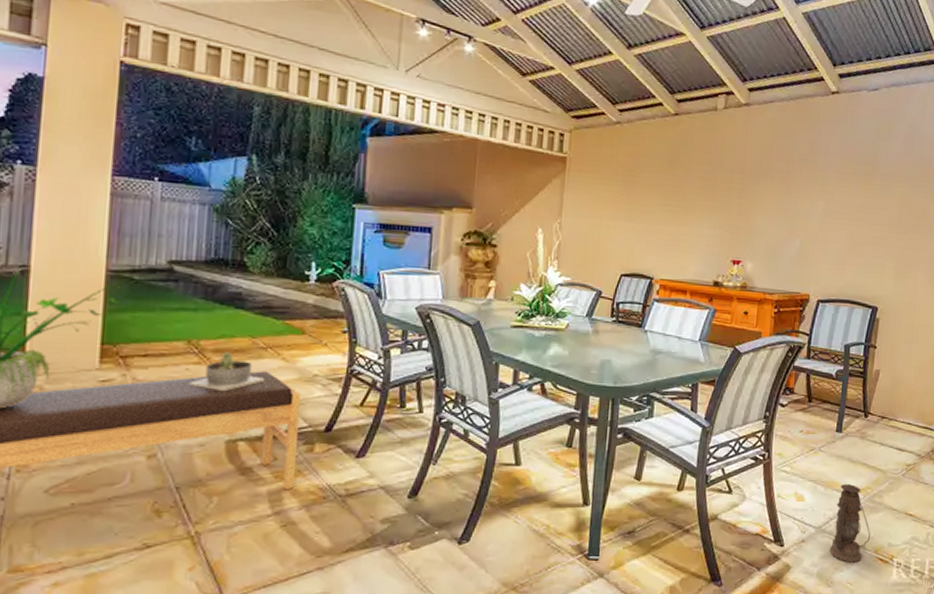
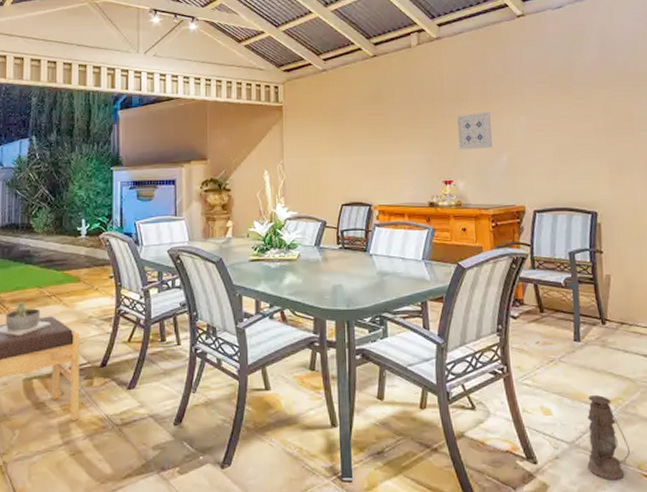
wall art: none [751,191,789,231] -> present [456,111,492,150]

